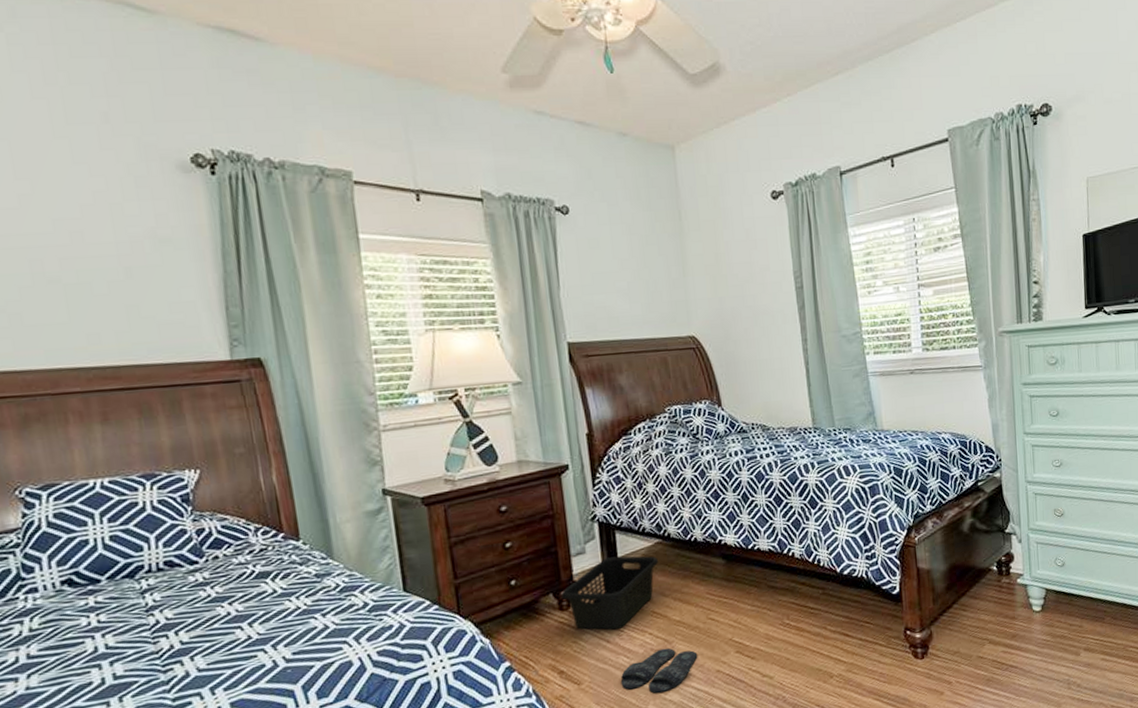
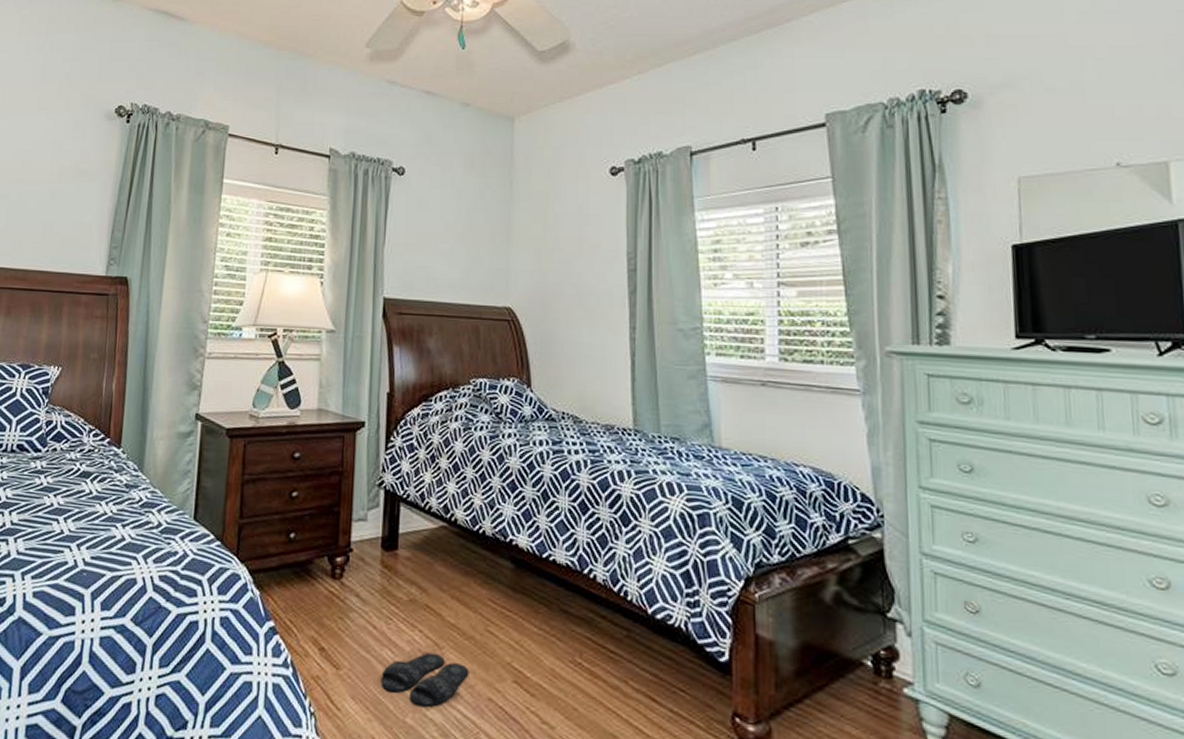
laundry basket: present [560,556,659,630] -> none [335,531,441,616]

